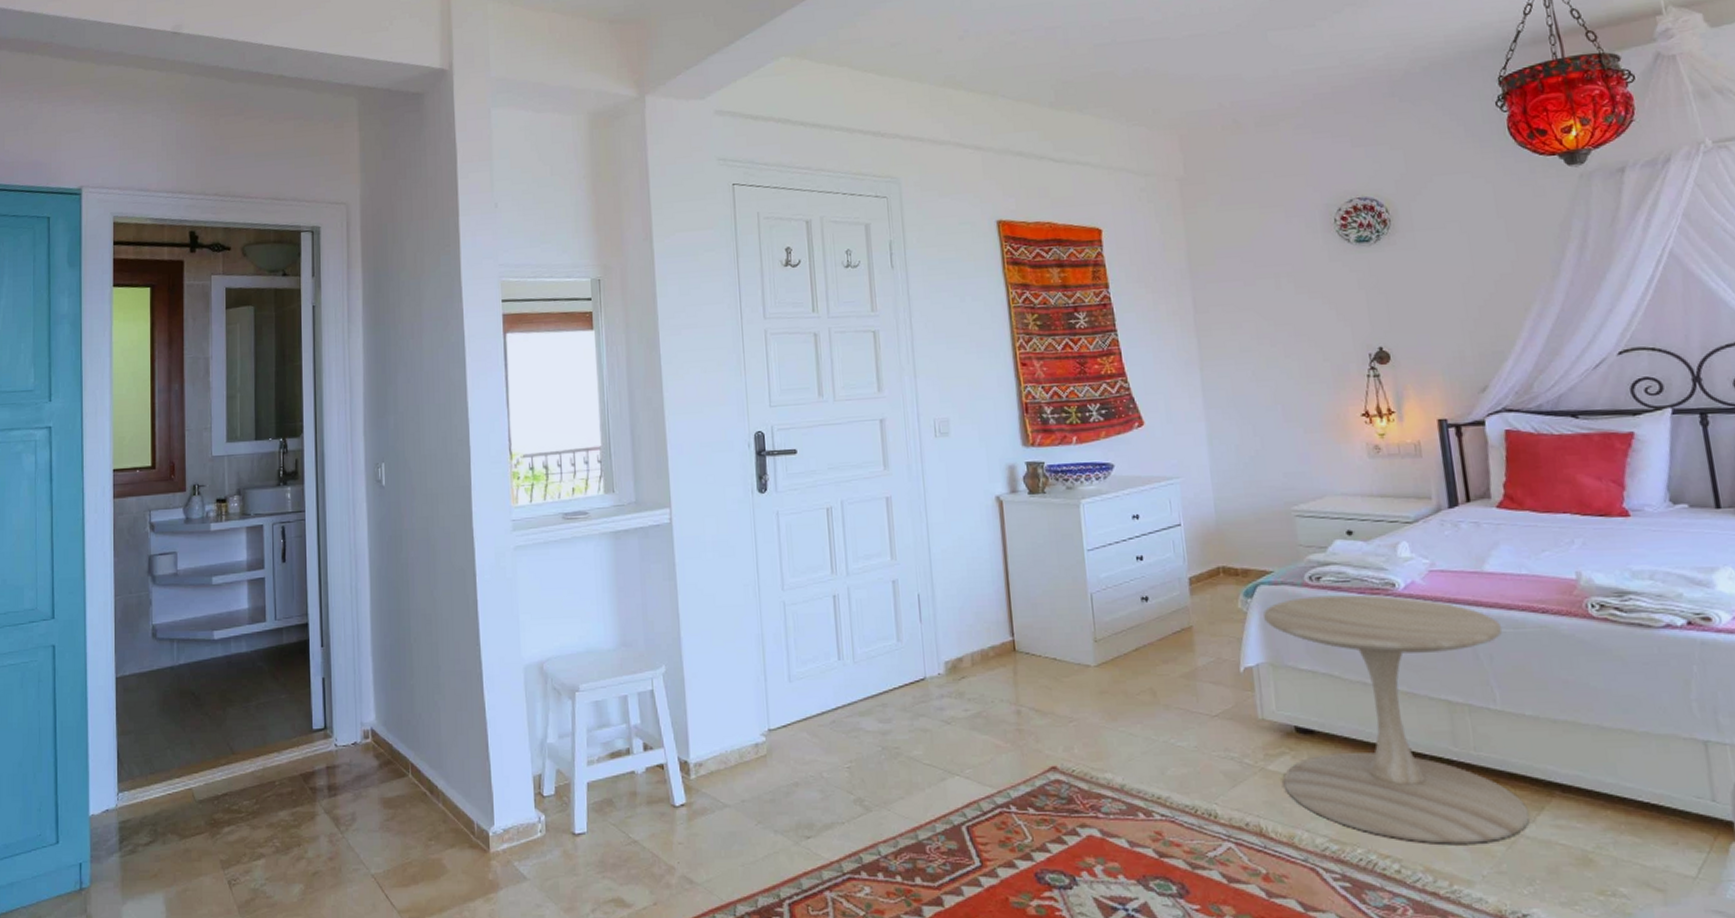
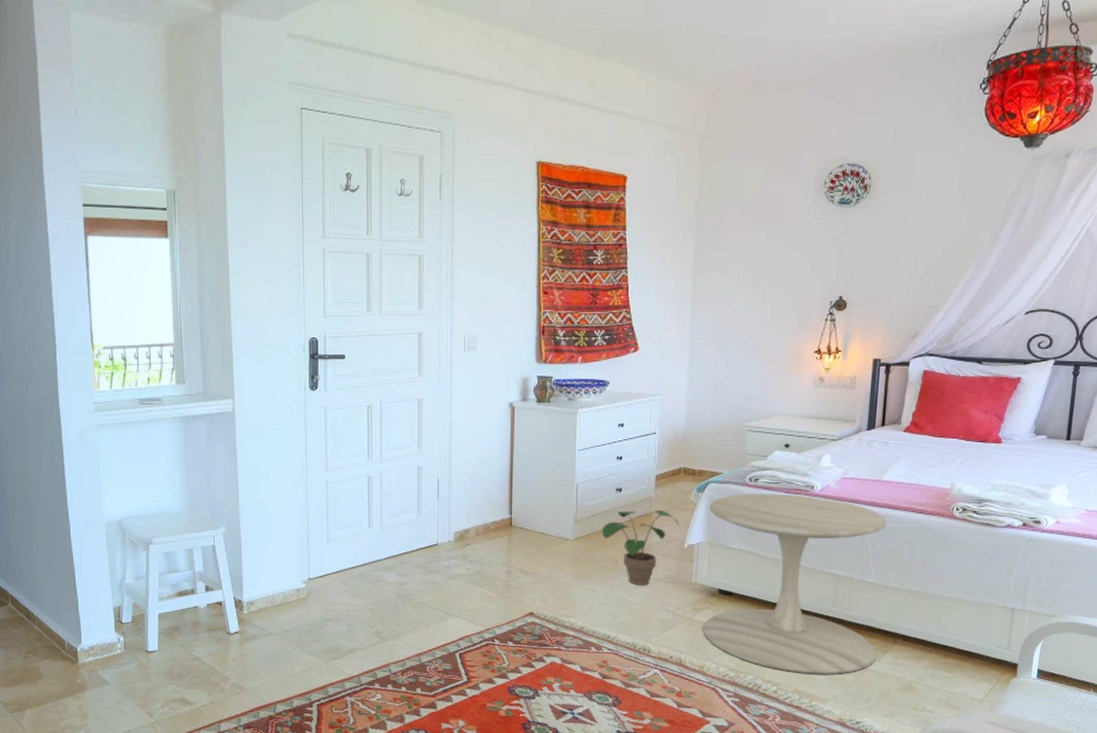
potted plant: none [1129,623,1228,724] -> present [601,510,679,585]

